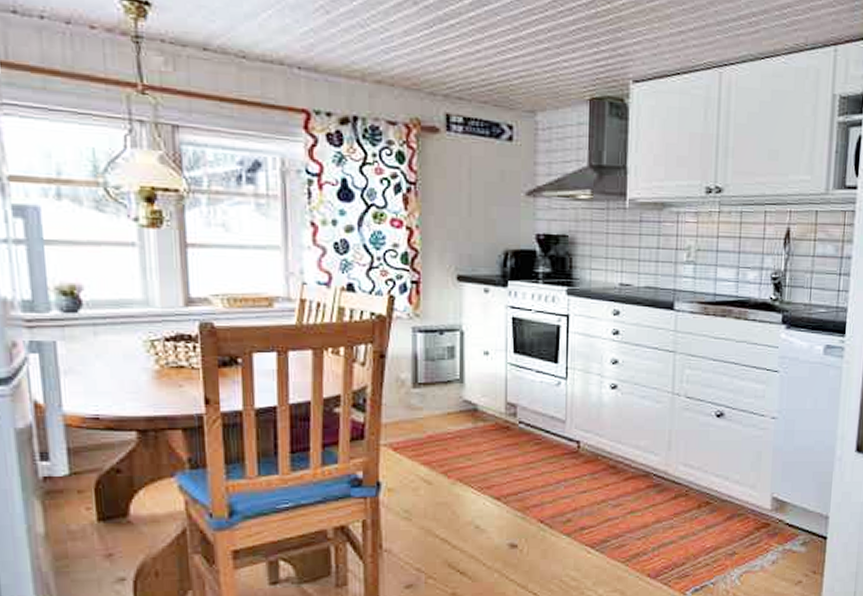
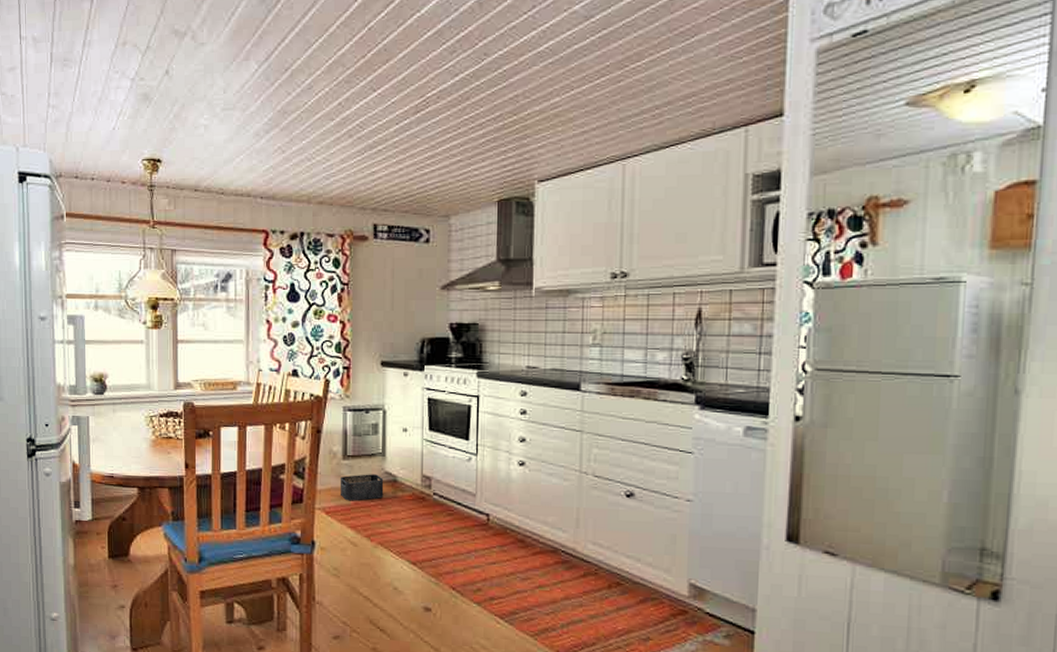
storage bin: none [409,403,462,435] -> present [340,474,384,501]

